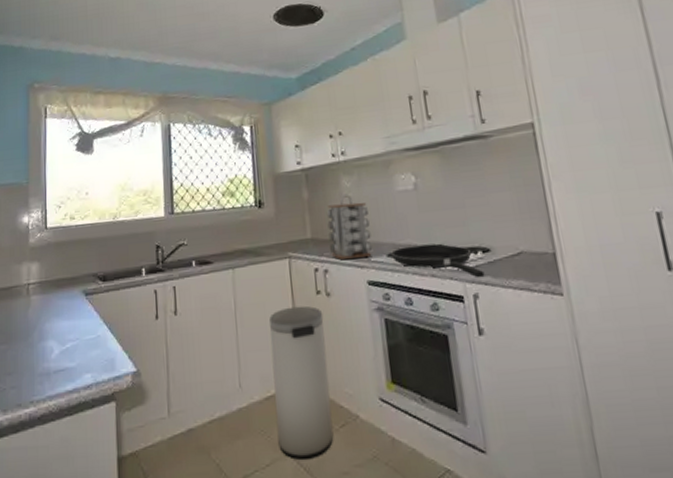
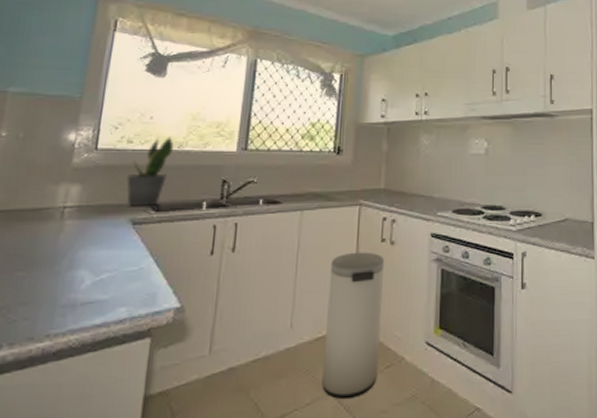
potted plant: none [75,209,110,279] -> present [126,137,174,207]
spice rack: present [326,195,373,260] -> none [401,152,441,212]
frying pan: present [391,244,485,278] -> none [456,205,534,239]

